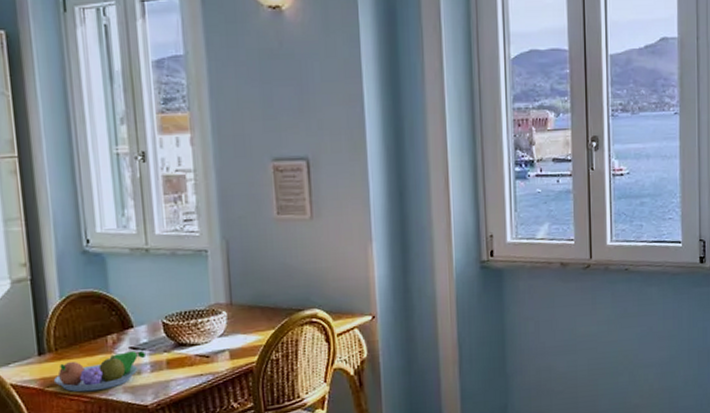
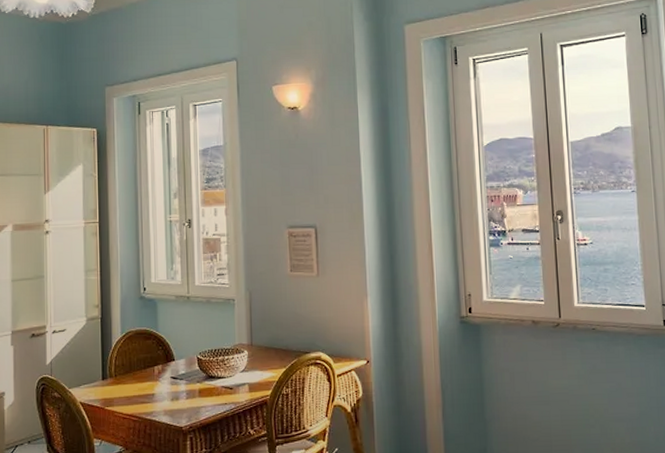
fruit bowl: present [54,350,147,393] -> none [113,380,184,413]

